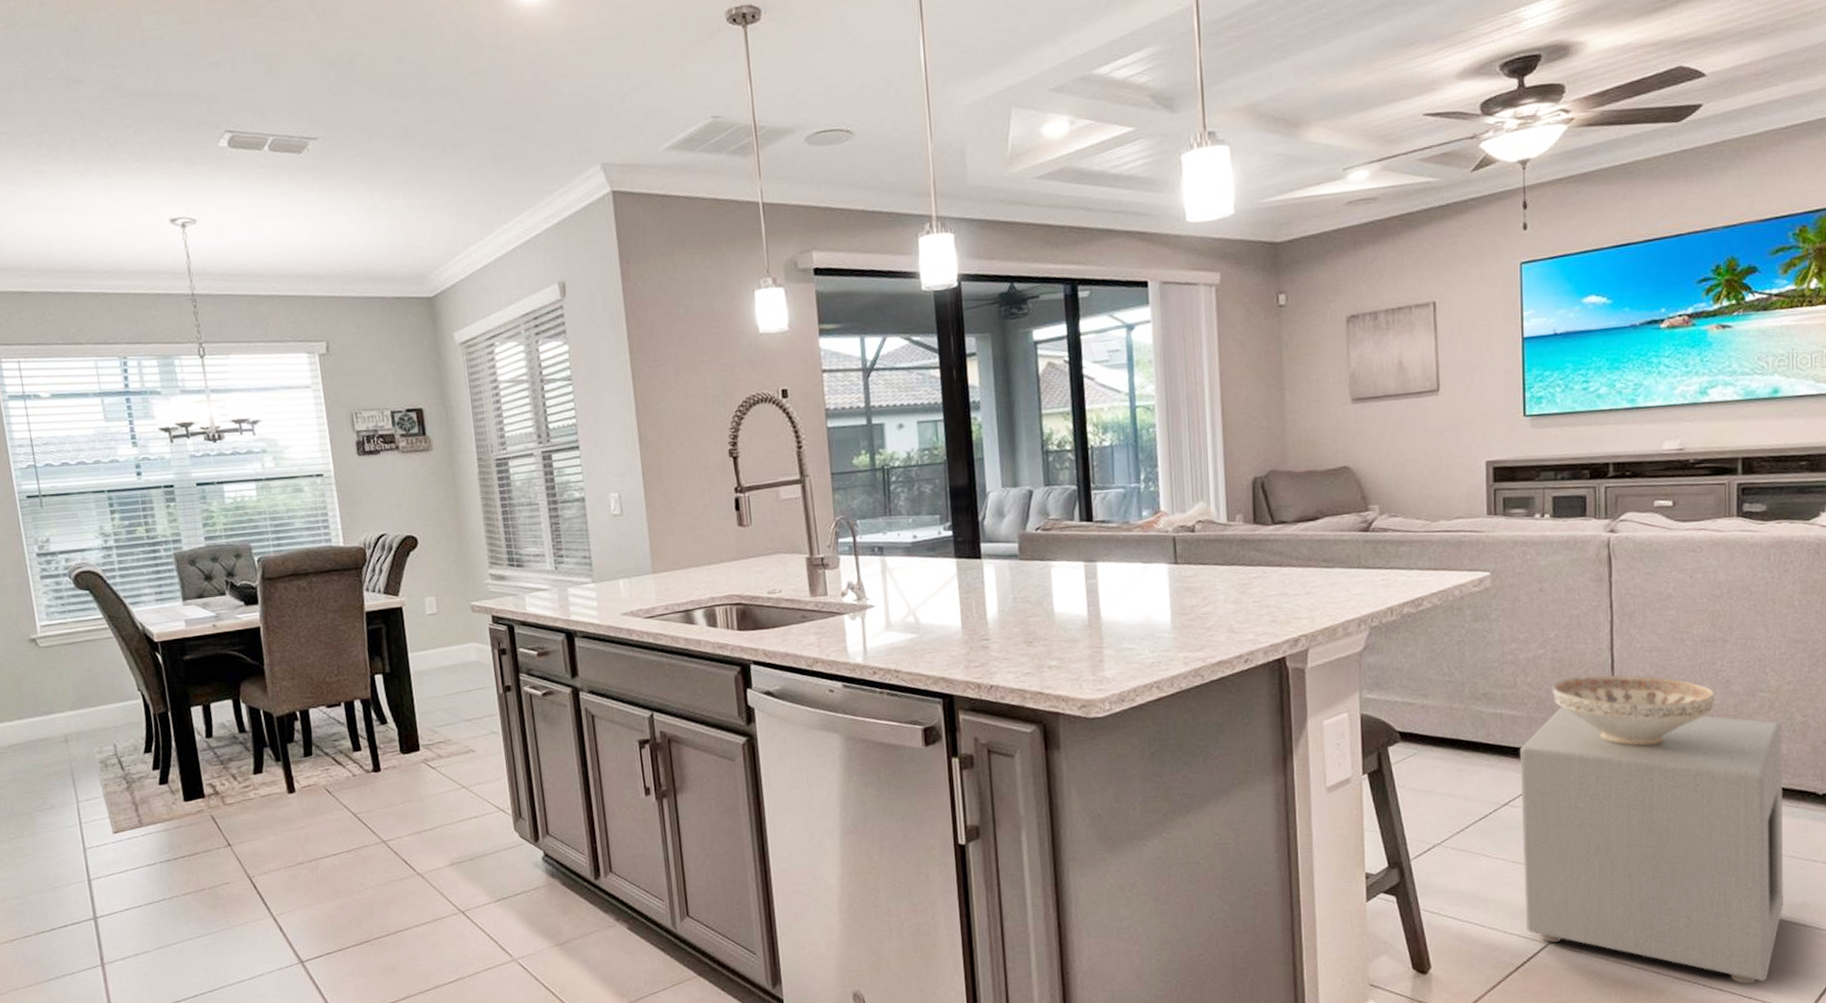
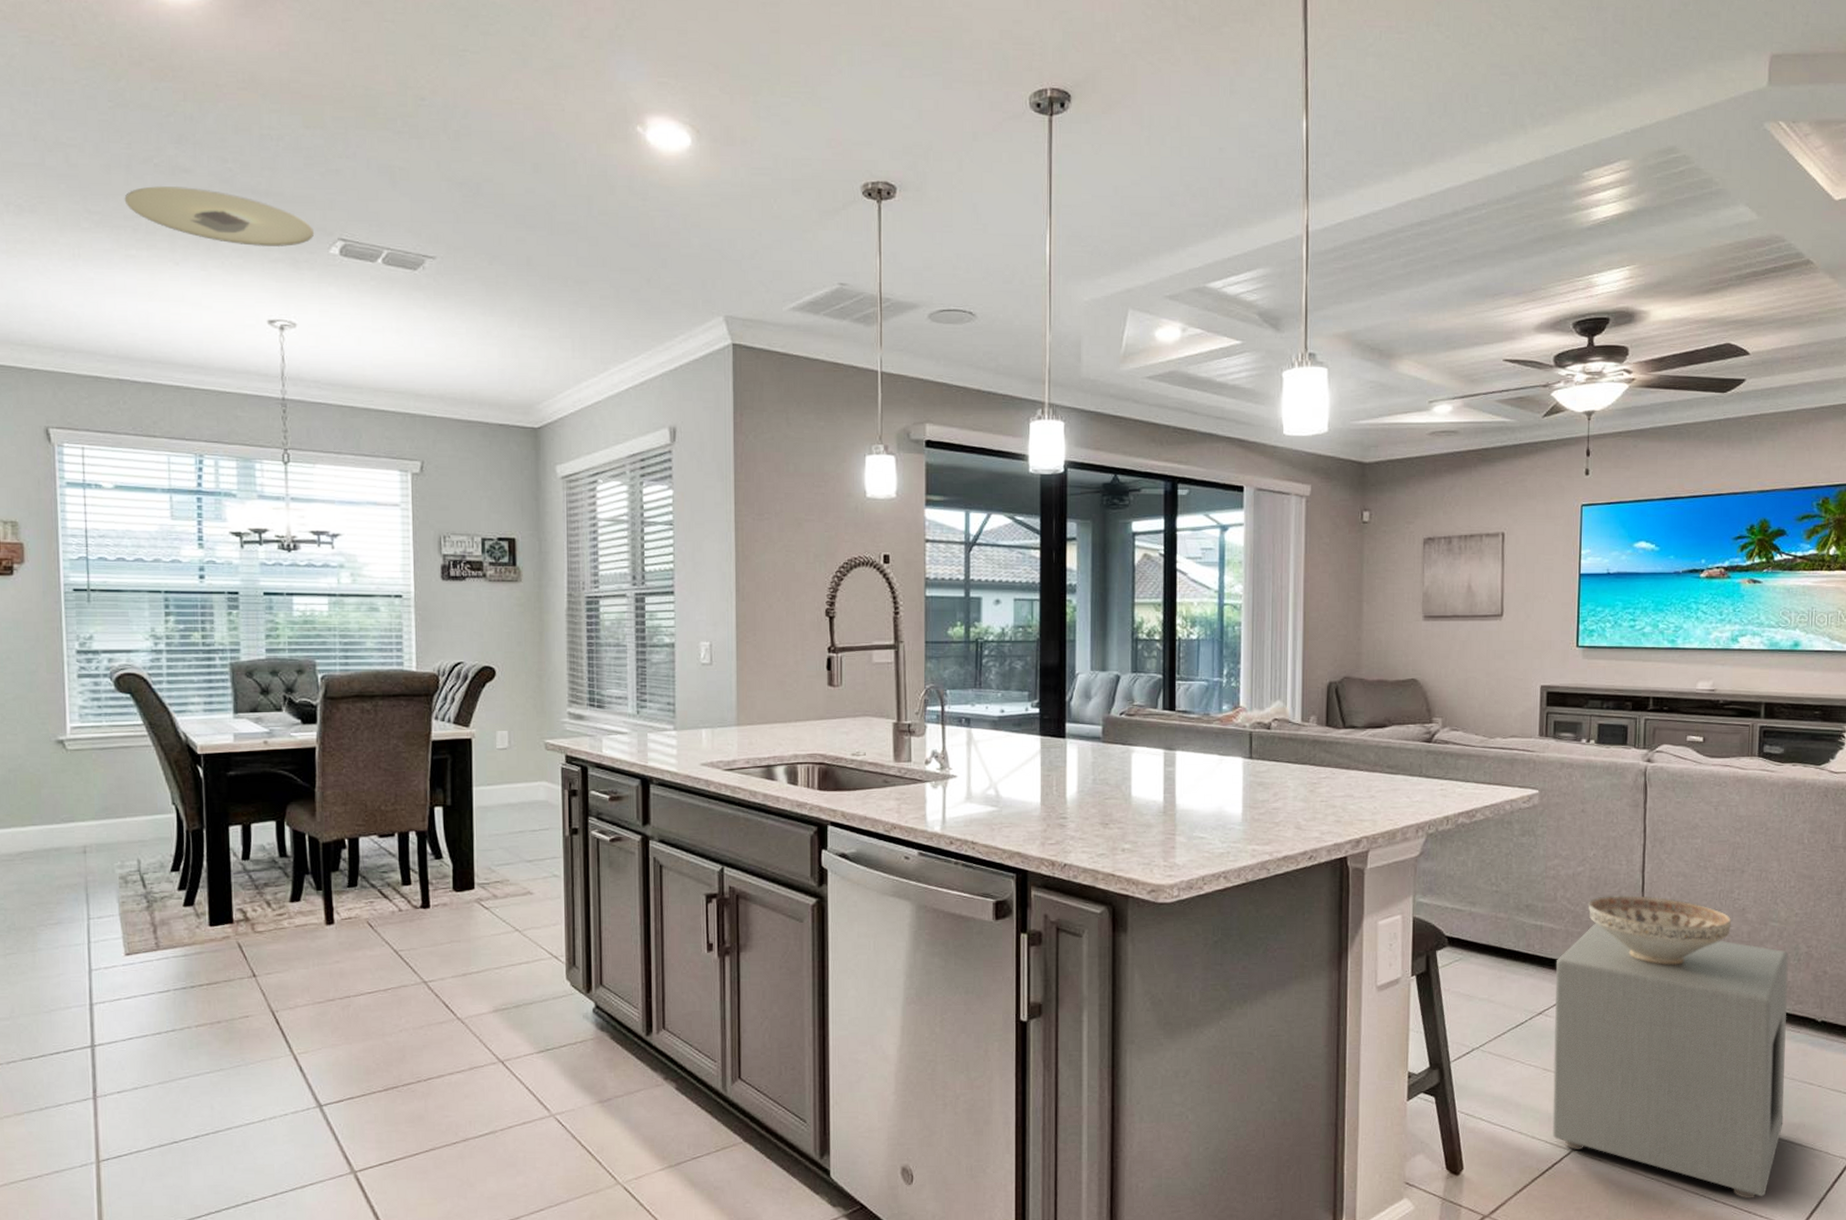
recessed light: none [26,97,203,148] -> present [124,185,315,248]

